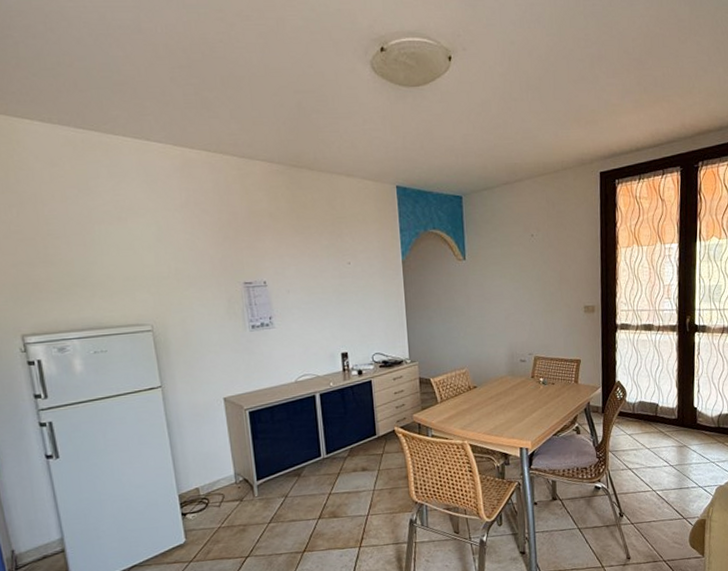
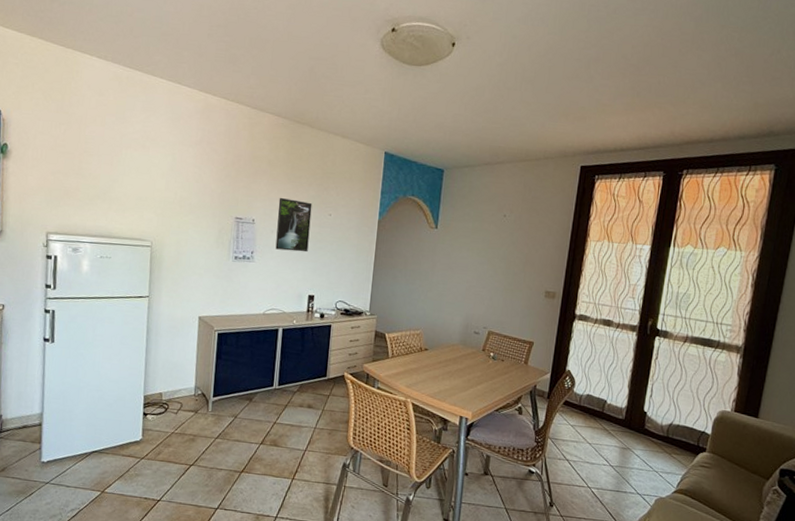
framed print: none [289,252,332,310] -> present [275,197,312,252]

